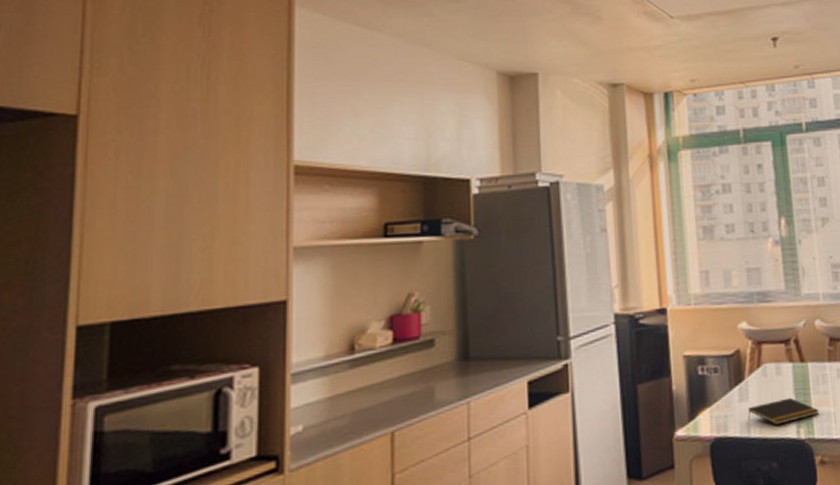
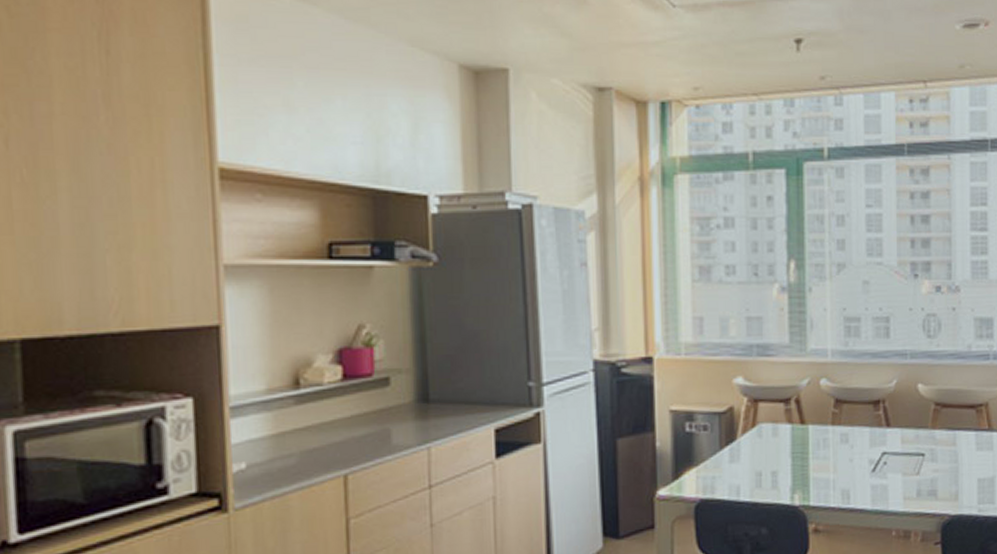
notepad: present [748,397,819,425] -> none [738,461,817,490]

